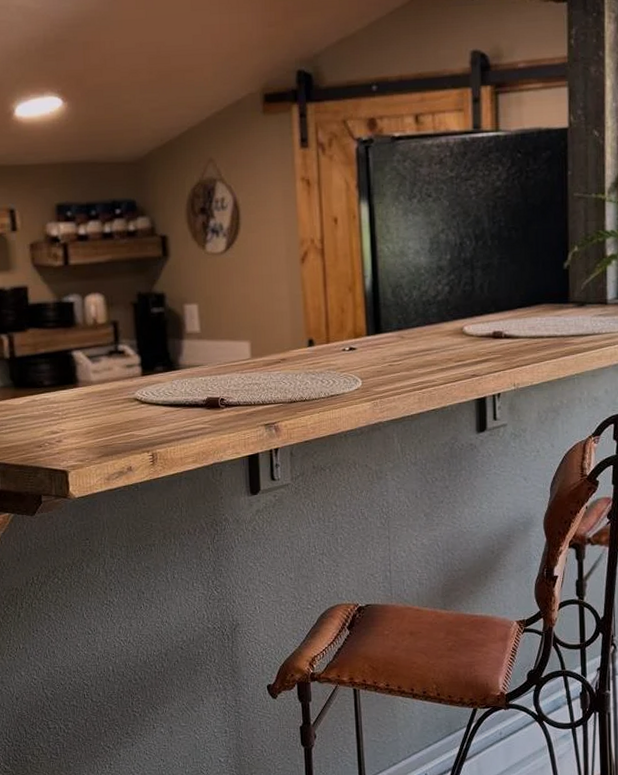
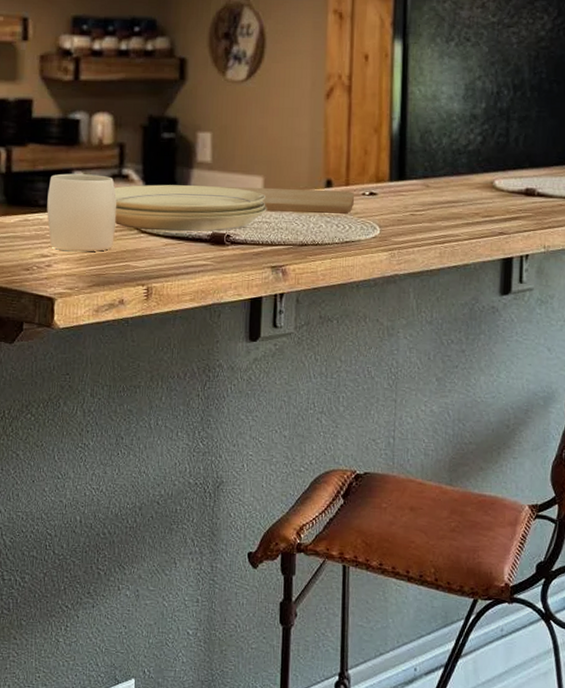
mug: none [51,352,118,427] -> present [46,173,117,252]
plate: none [111,354,256,401] -> present [113,184,267,232]
chopping board: none [199,349,335,373] -> present [208,186,354,214]

